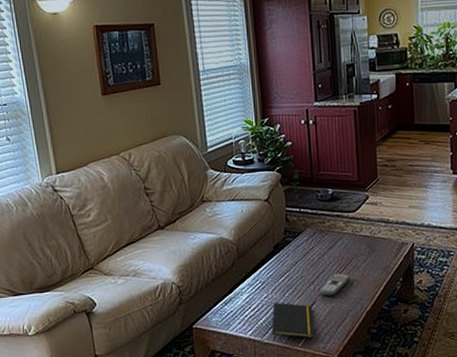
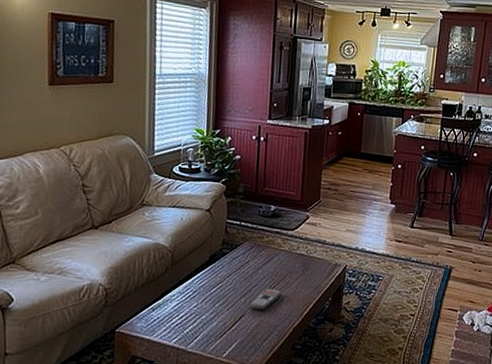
notepad: present [272,302,314,343] -> none [197,312,241,352]

